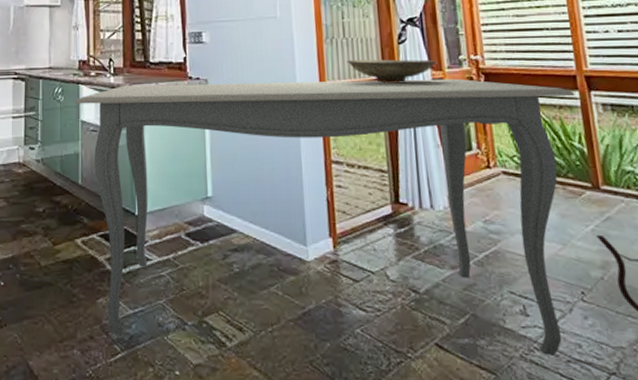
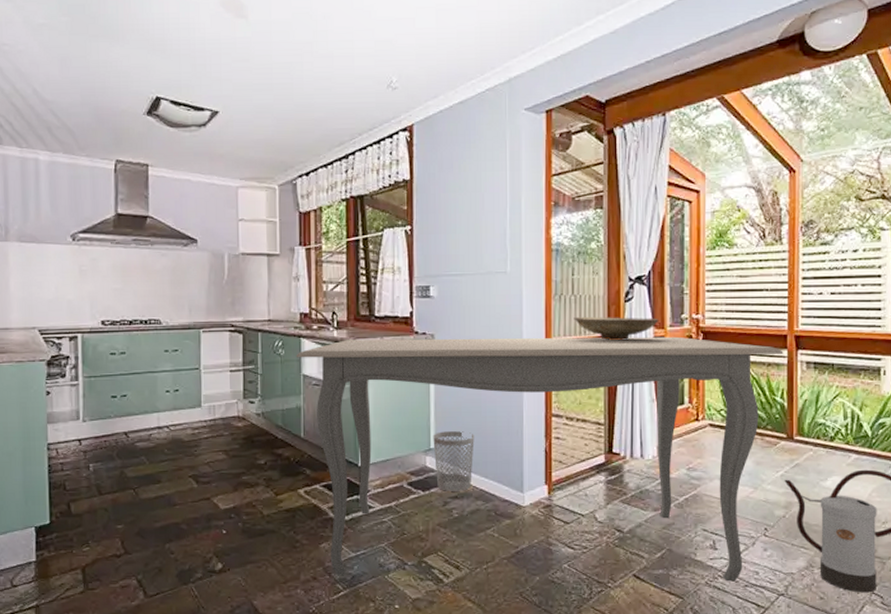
wastebasket: none [210,179,253,243] -> present [433,431,475,491]

